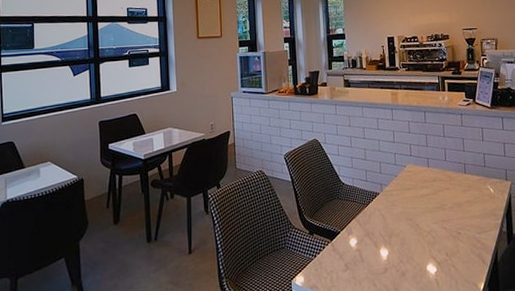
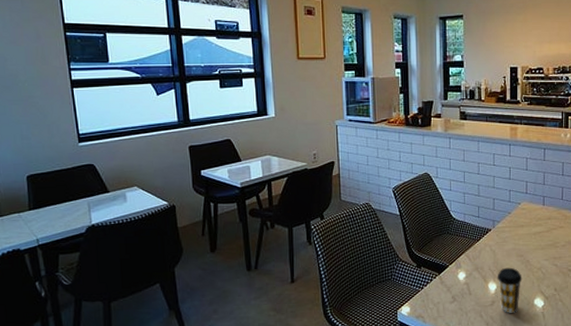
coffee cup: none [388,232,413,281] -> present [497,267,522,313]

